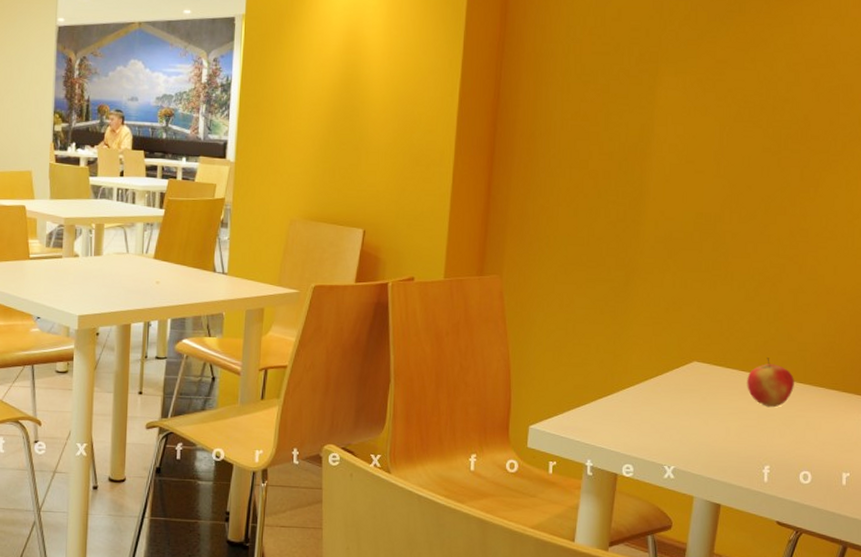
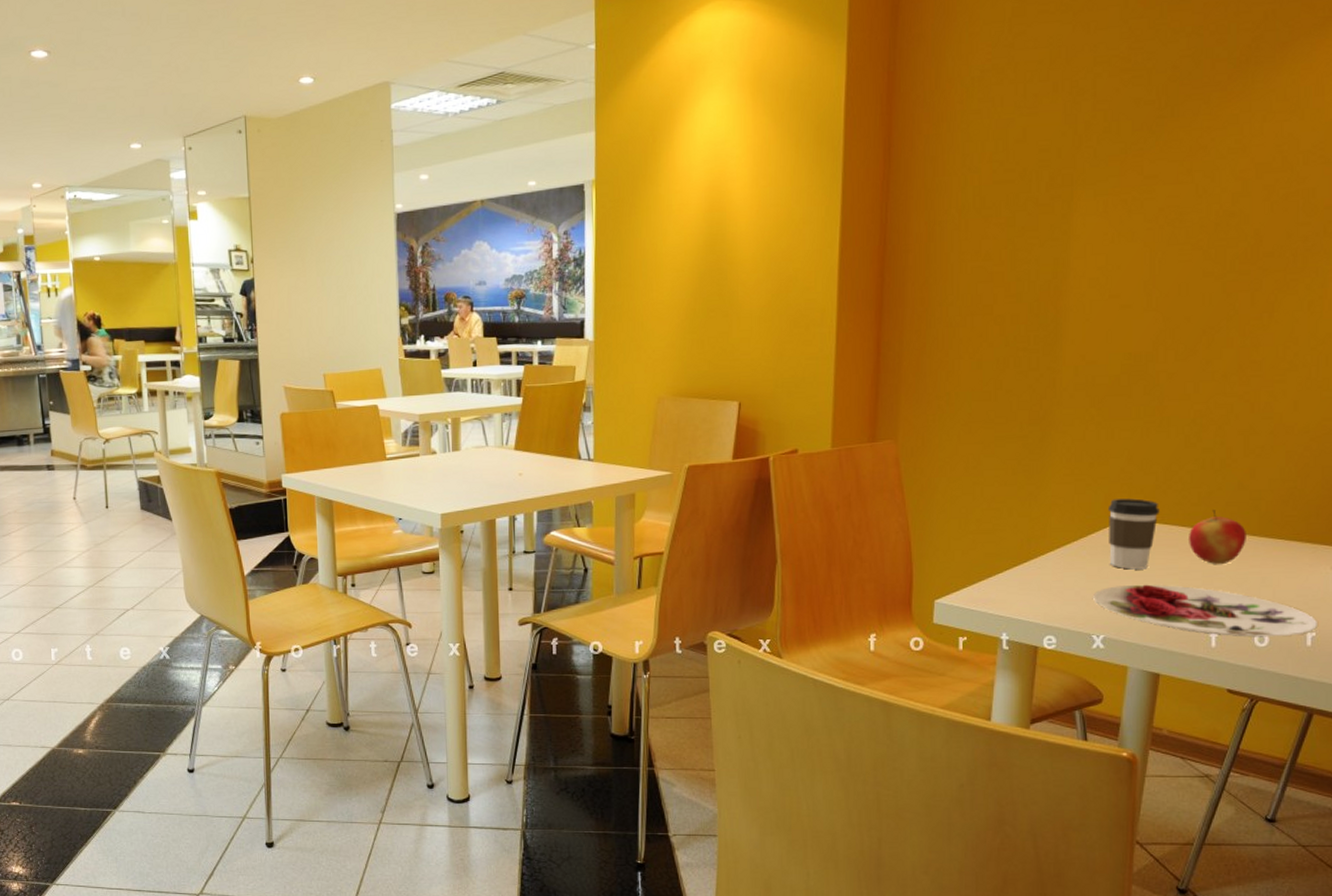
plate: none [666,421,851,475] -> present [1093,584,1317,637]
coffee cup: none [680,342,723,408] -> present [1107,498,1160,570]

